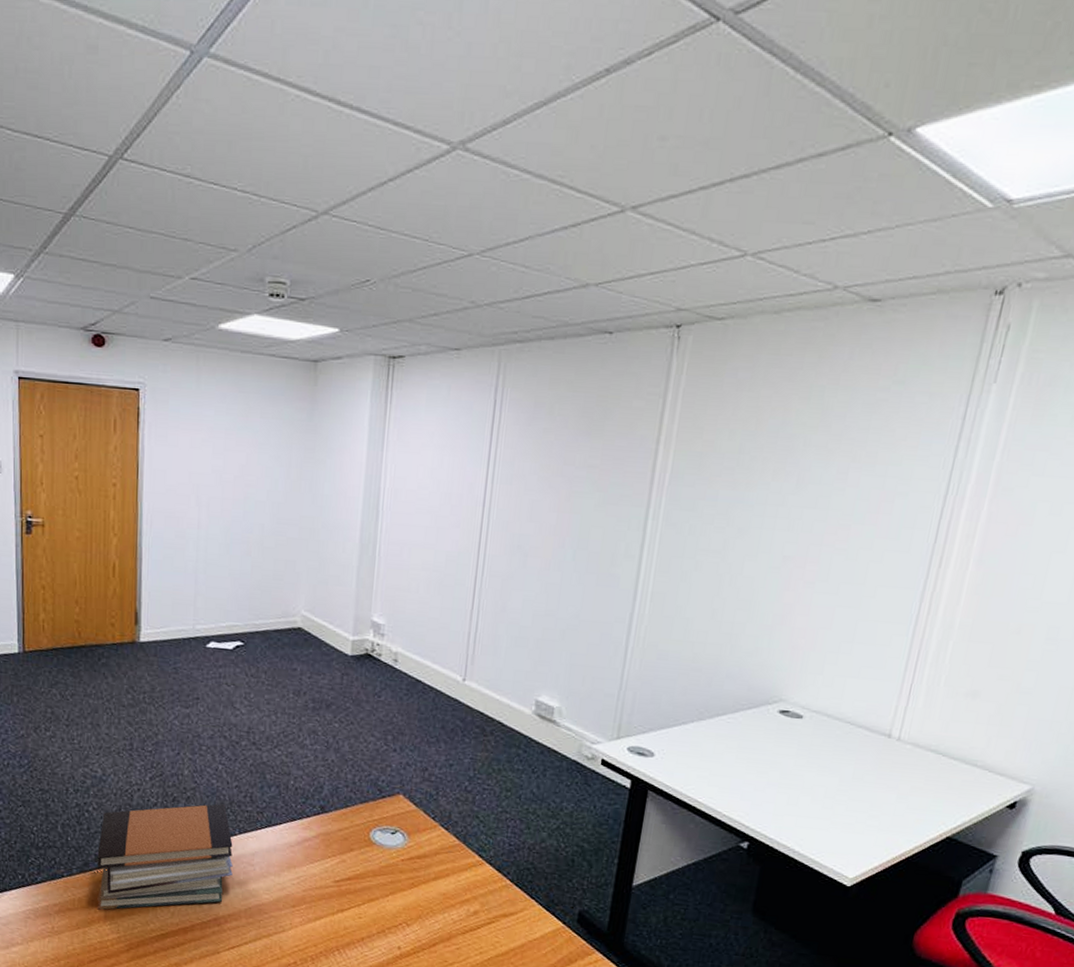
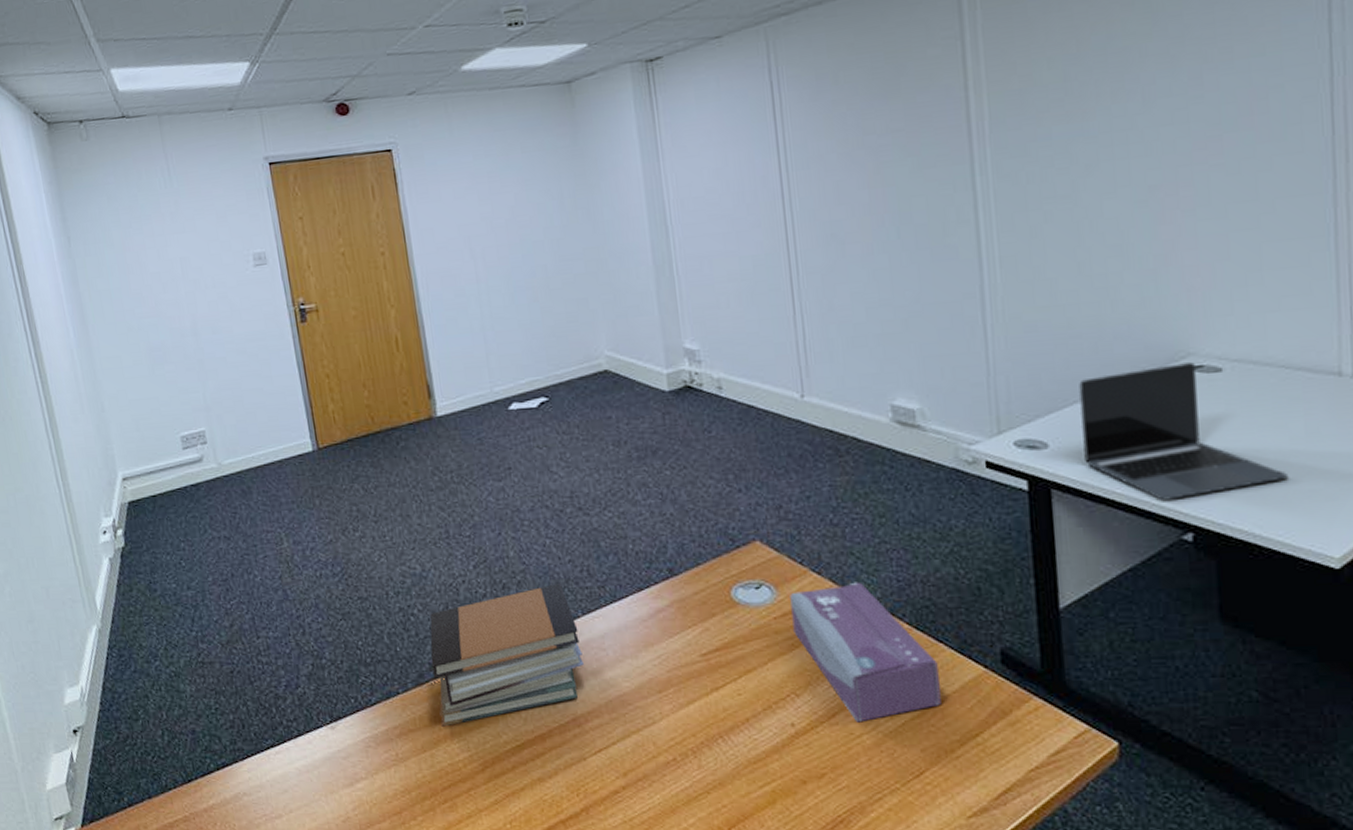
tissue box: none [415,840,527,953] -> present [790,582,941,723]
laptop: none [680,705,832,814] -> present [1079,362,1290,501]

